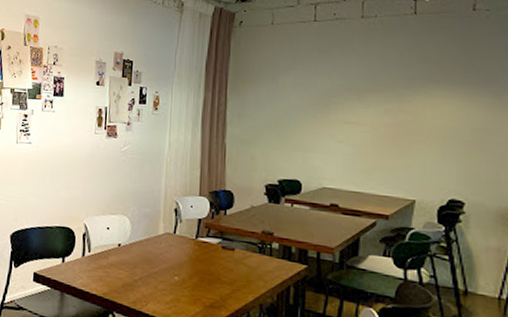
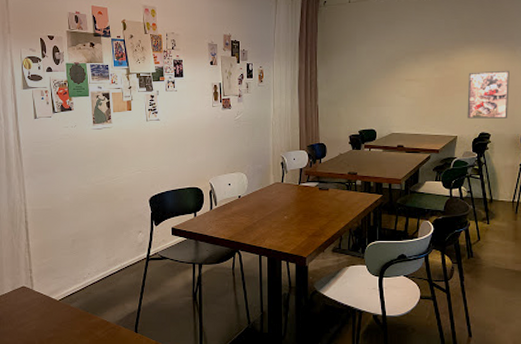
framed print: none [430,119,493,184] -> present [467,70,509,119]

